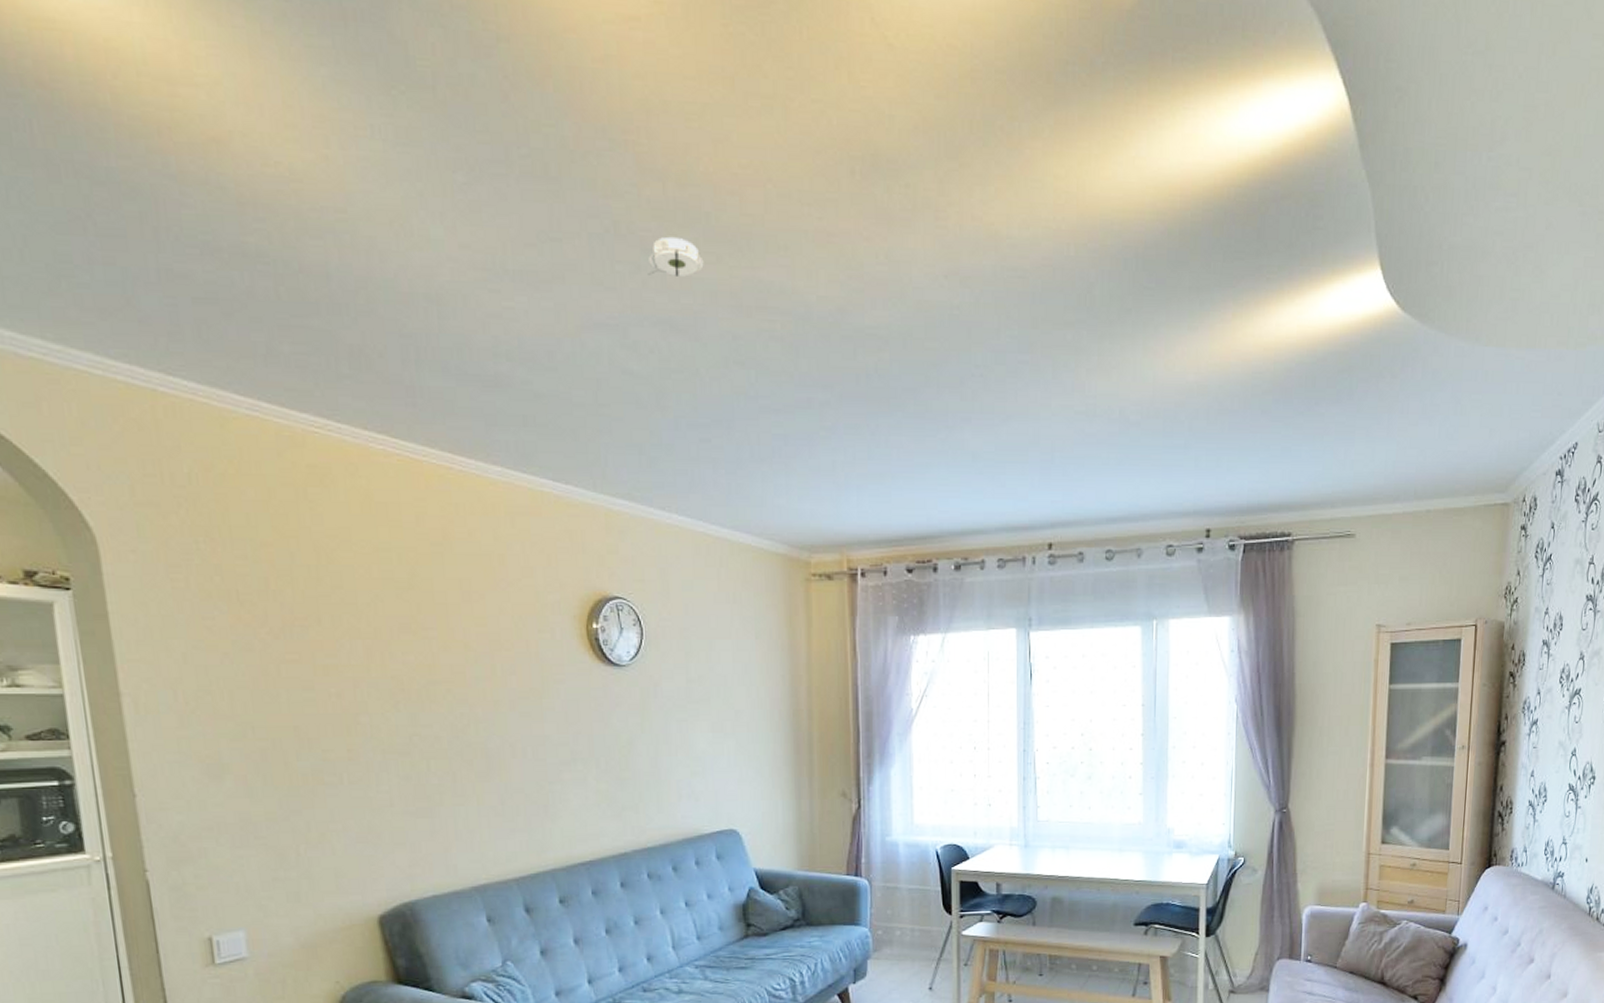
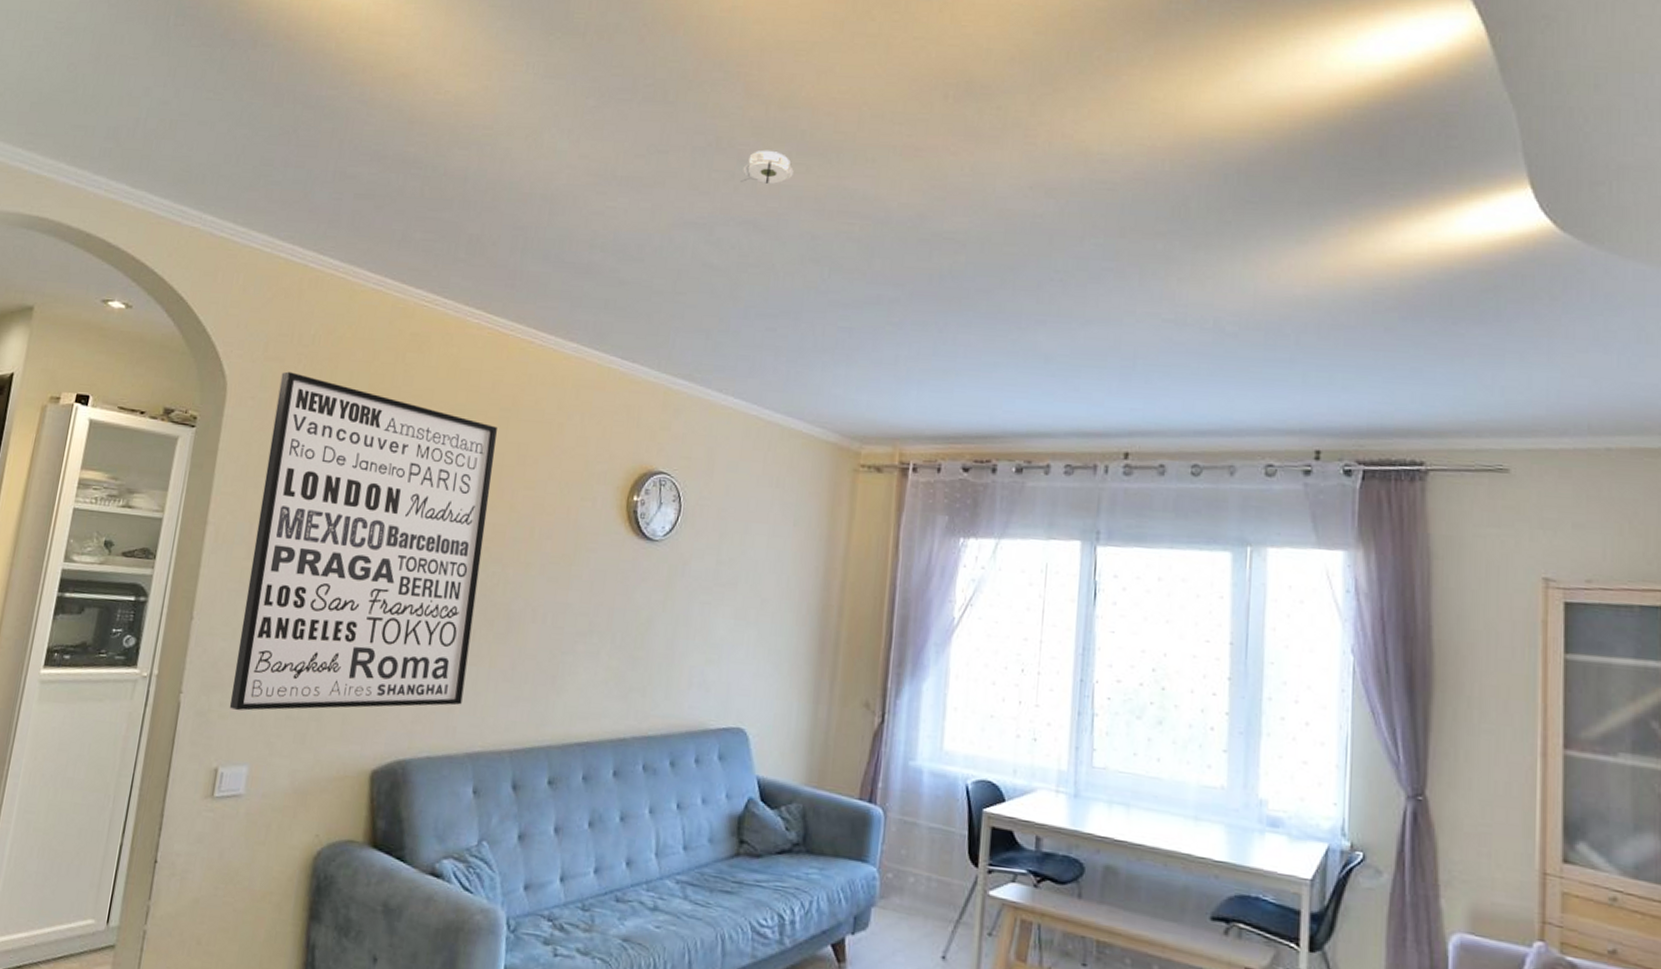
wall art: none [161,518,457,881] -> present [229,371,497,711]

